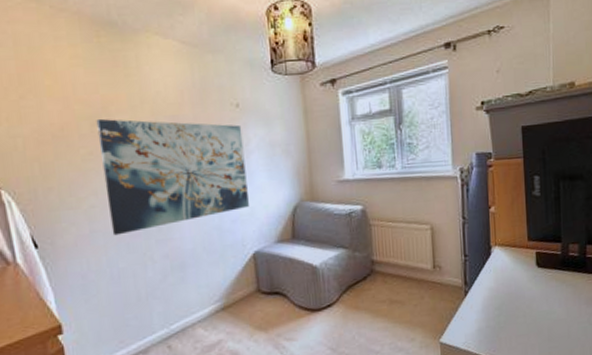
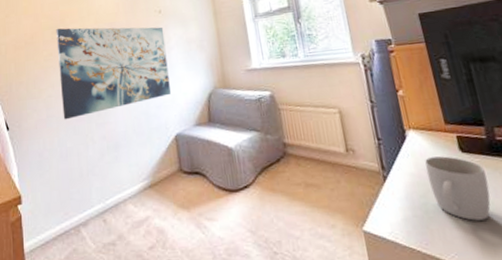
mug: none [504,271,555,329] -> present [424,156,491,221]

